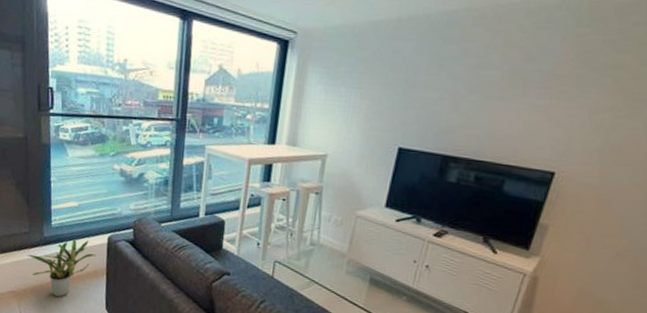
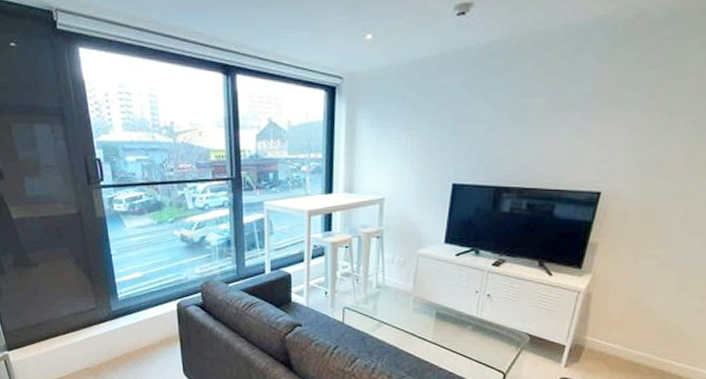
potted plant: present [27,239,96,297] -> none [97,309,167,368]

